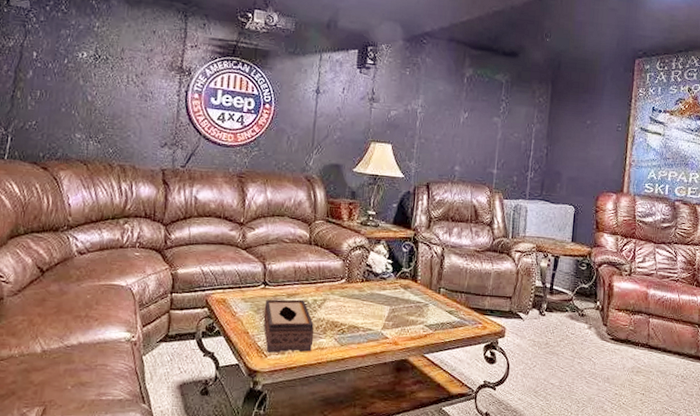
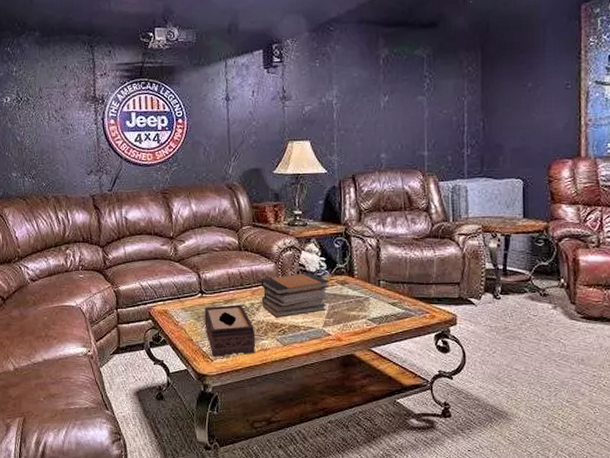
book stack: none [324,273,394,317] -> present [260,272,330,318]

